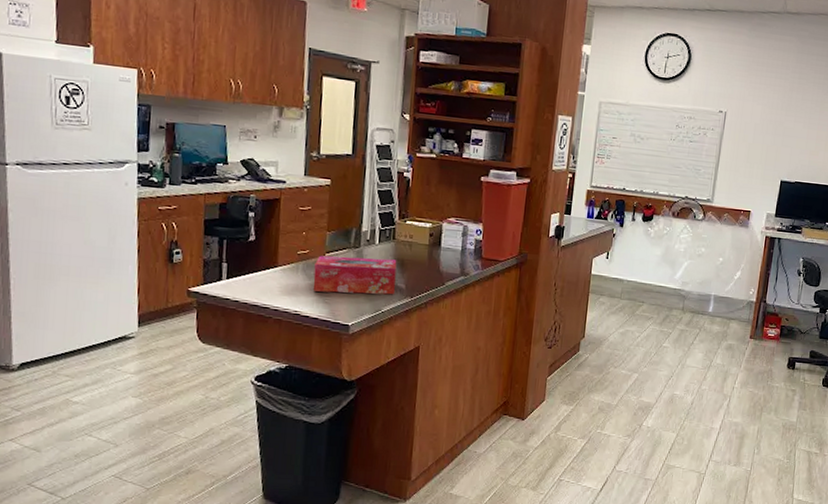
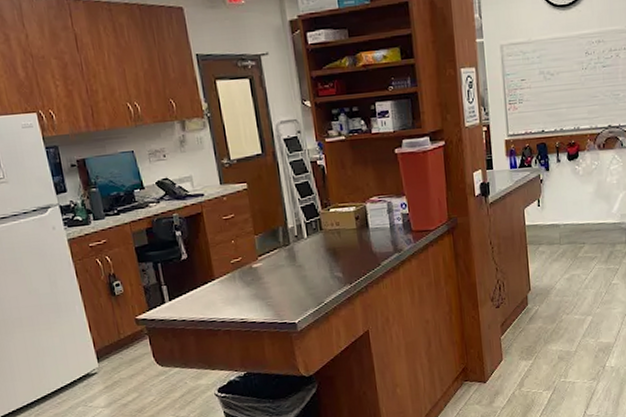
tissue box: present [313,255,397,295] -> none [249,250,334,296]

